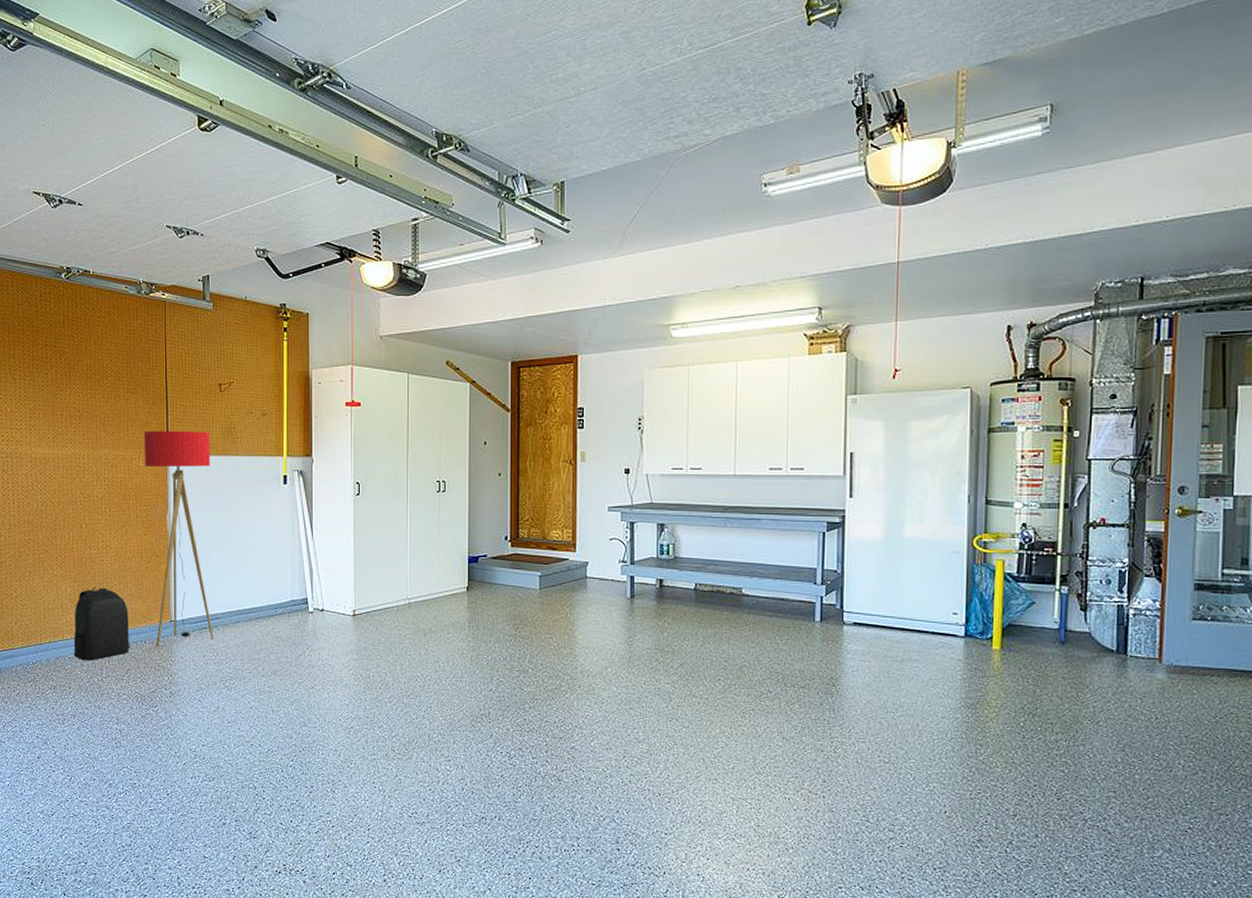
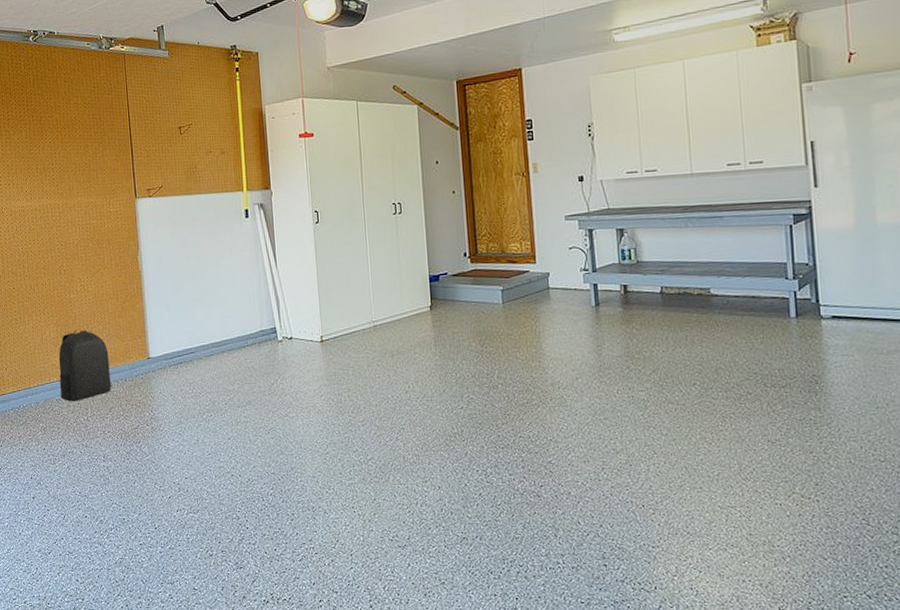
floor lamp: present [144,430,214,647] -> none [113,173,189,384]

